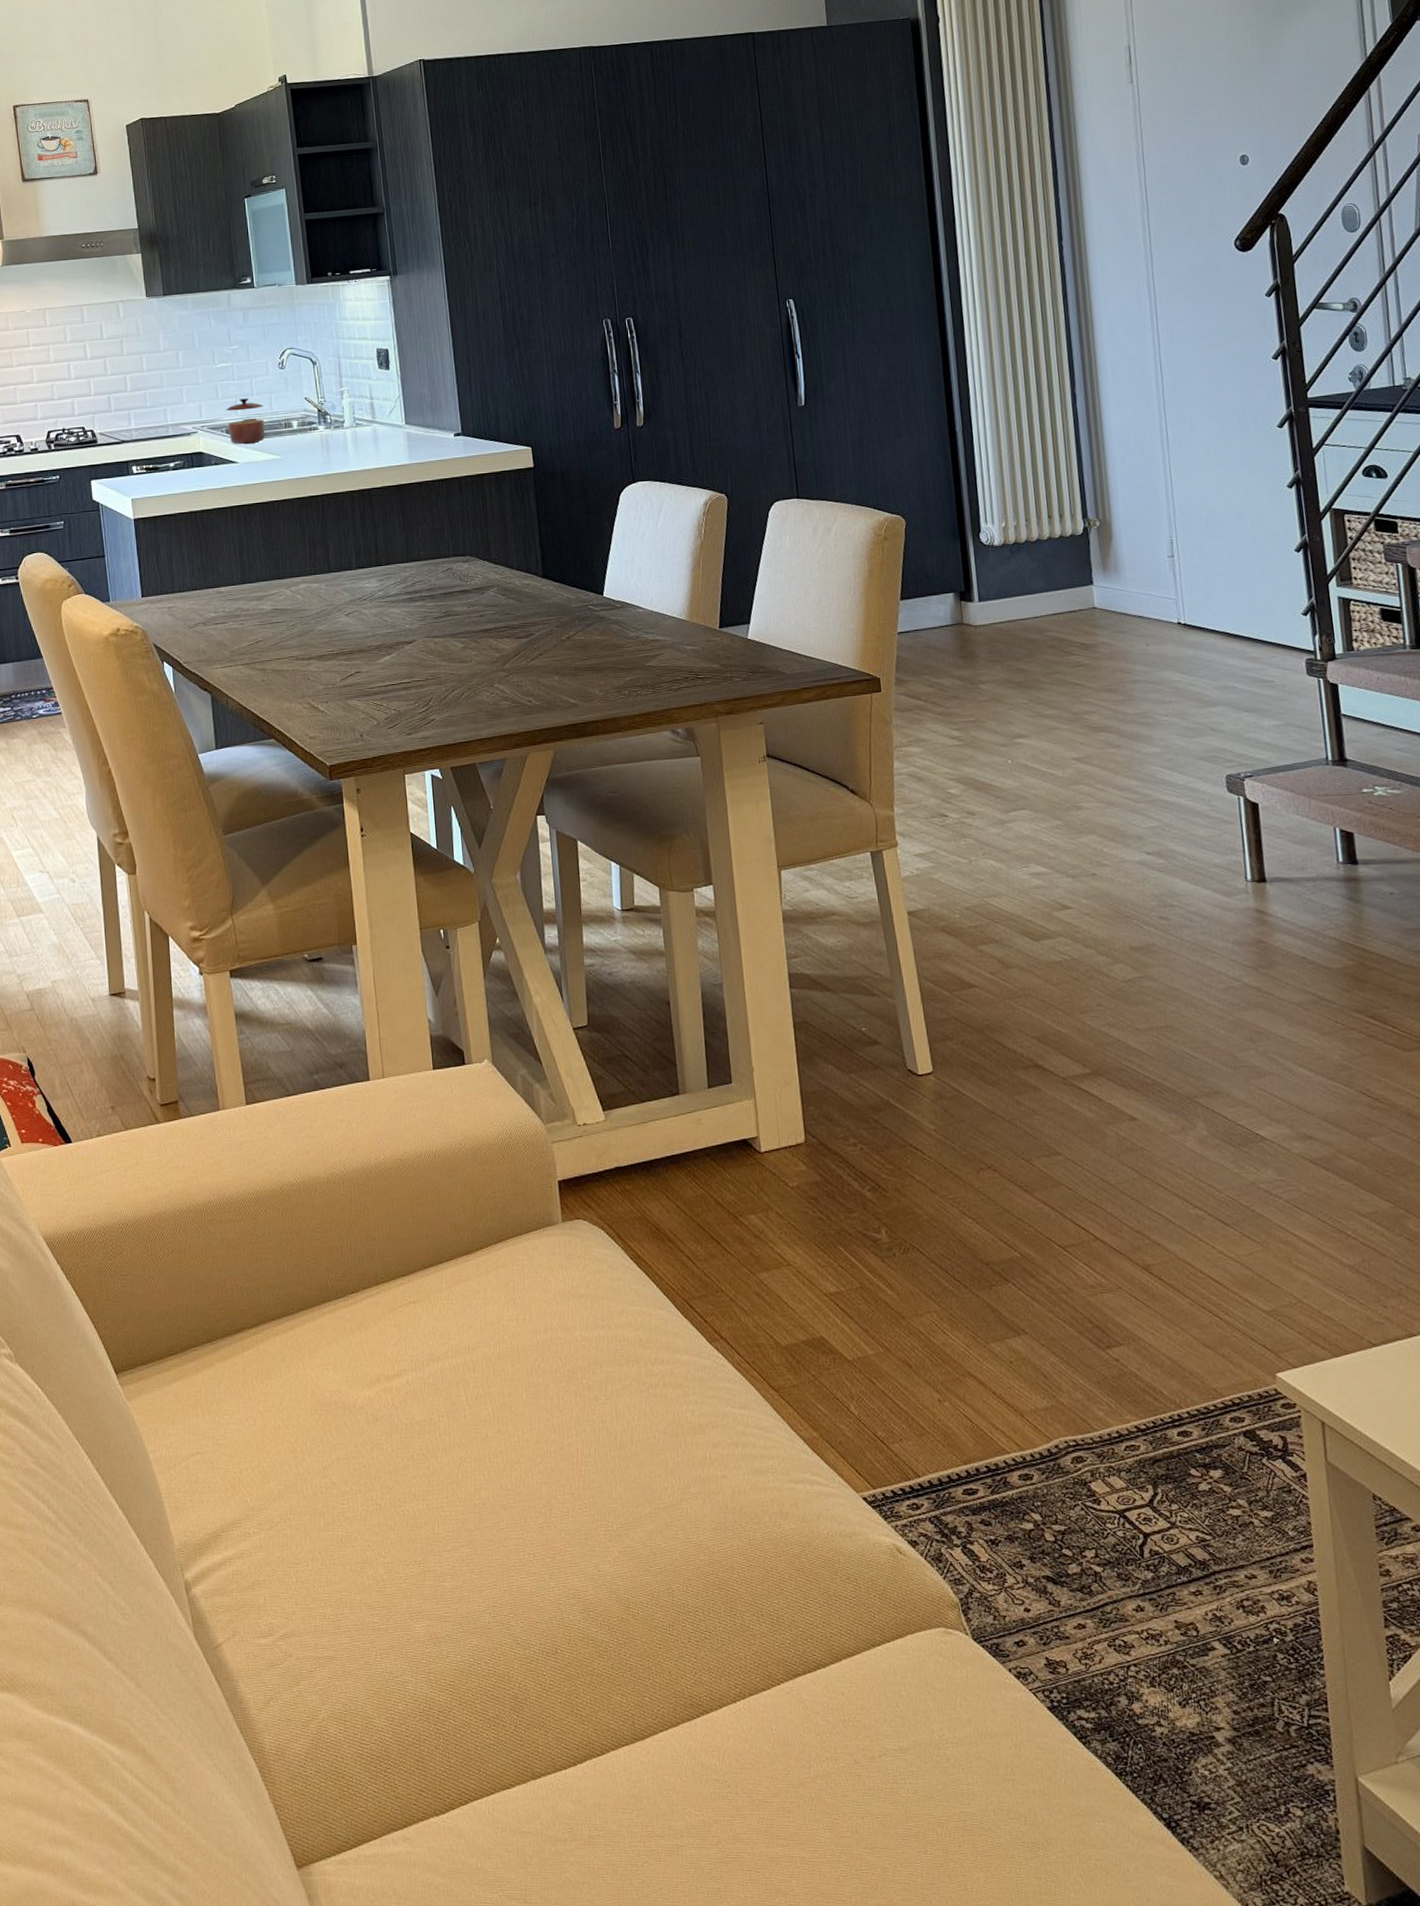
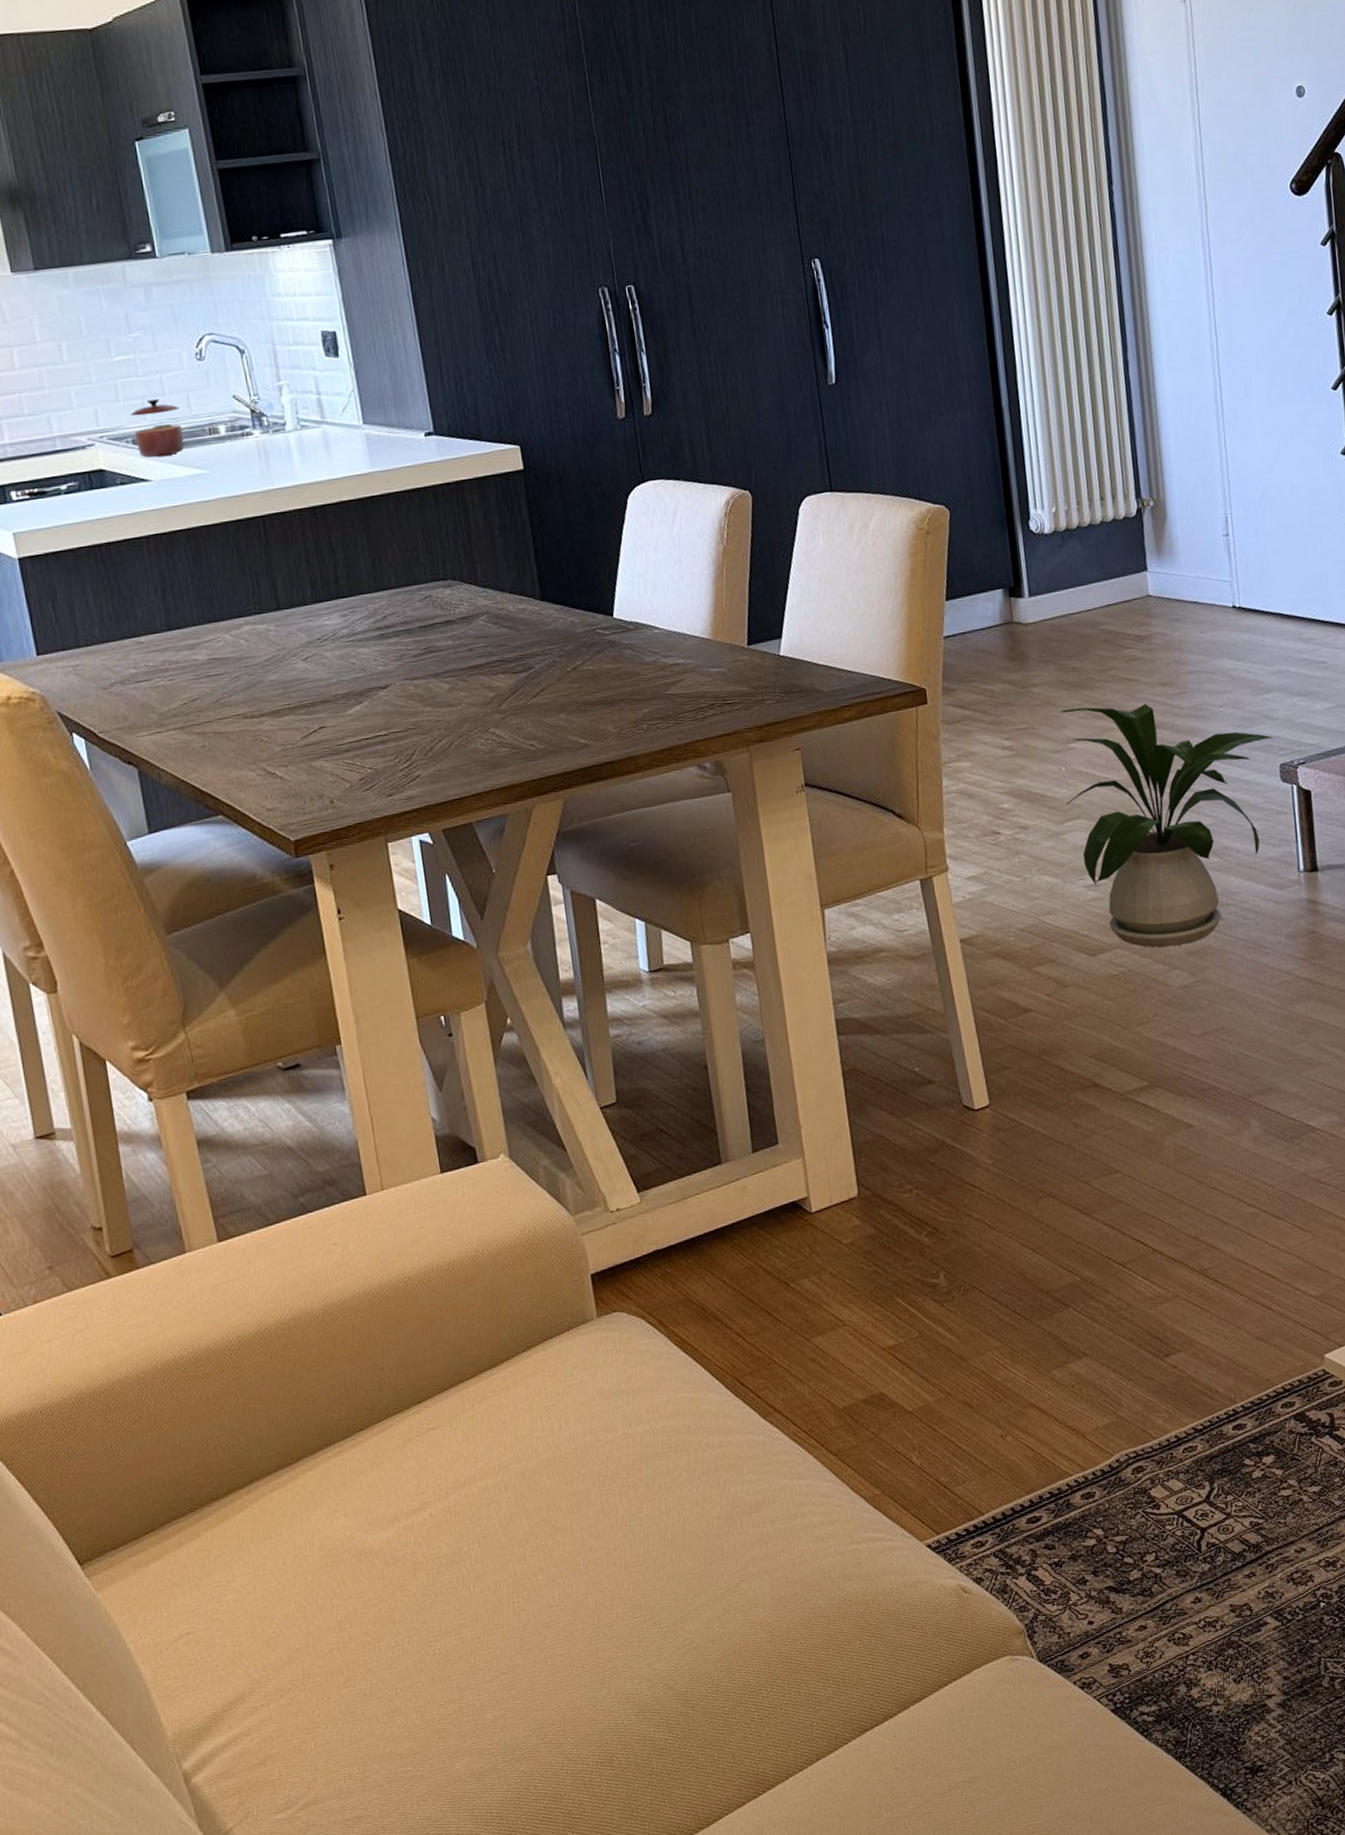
house plant: none [1007,706,1220,940] -> present [1060,704,1274,948]

